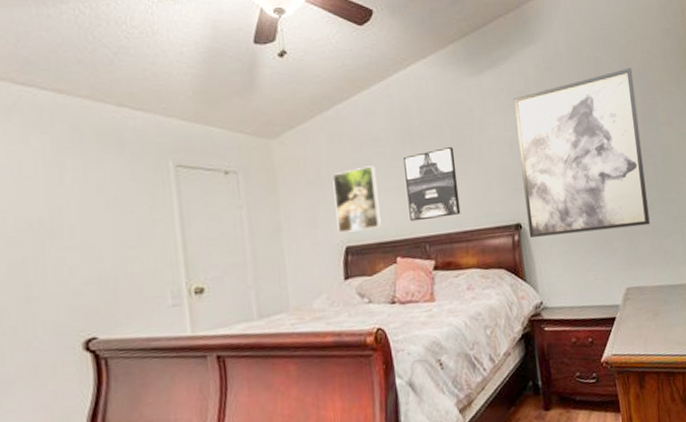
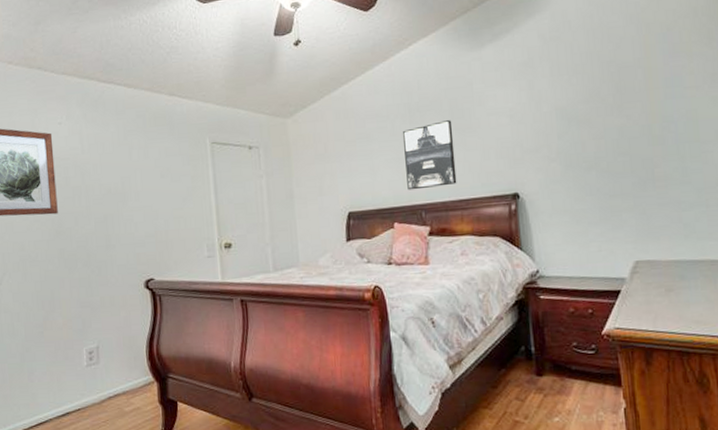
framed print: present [332,166,381,233] -> none [338,139,381,200]
wall art: present [514,67,650,238] -> none [516,29,667,207]

